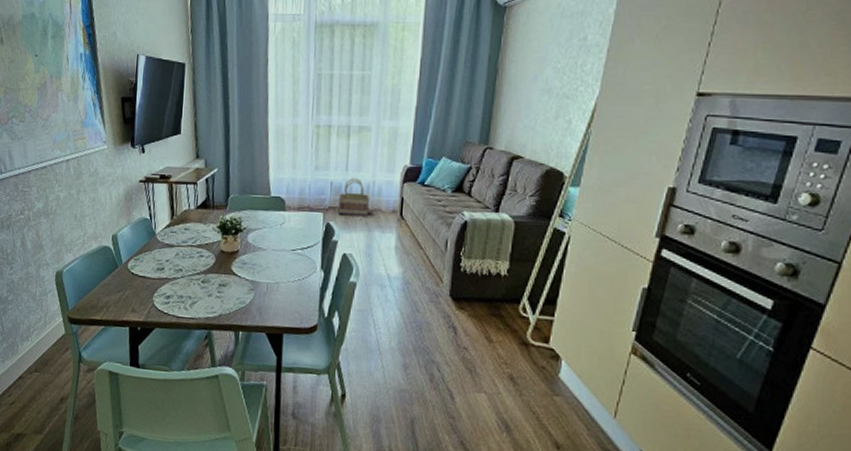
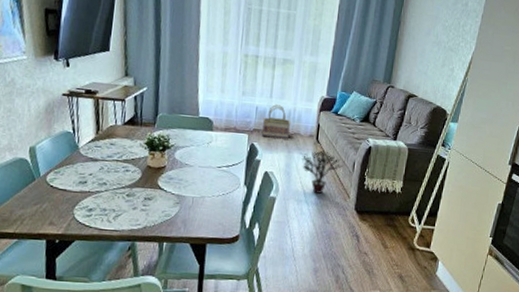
potted plant: none [384,226,433,278] -> present [301,149,343,194]

